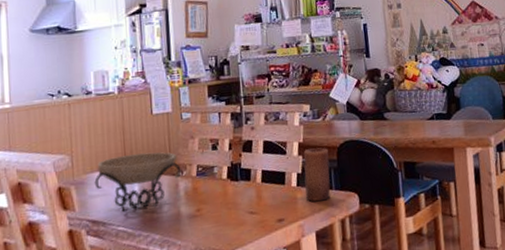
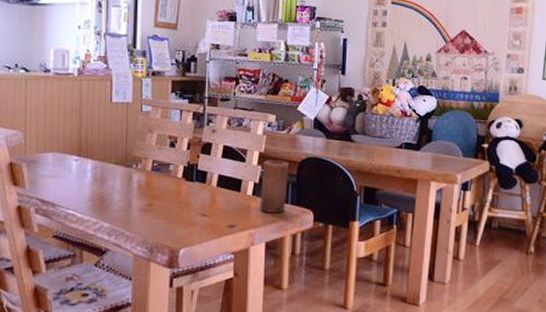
decorative bowl: present [94,152,182,212] -> none [47,140,136,196]

